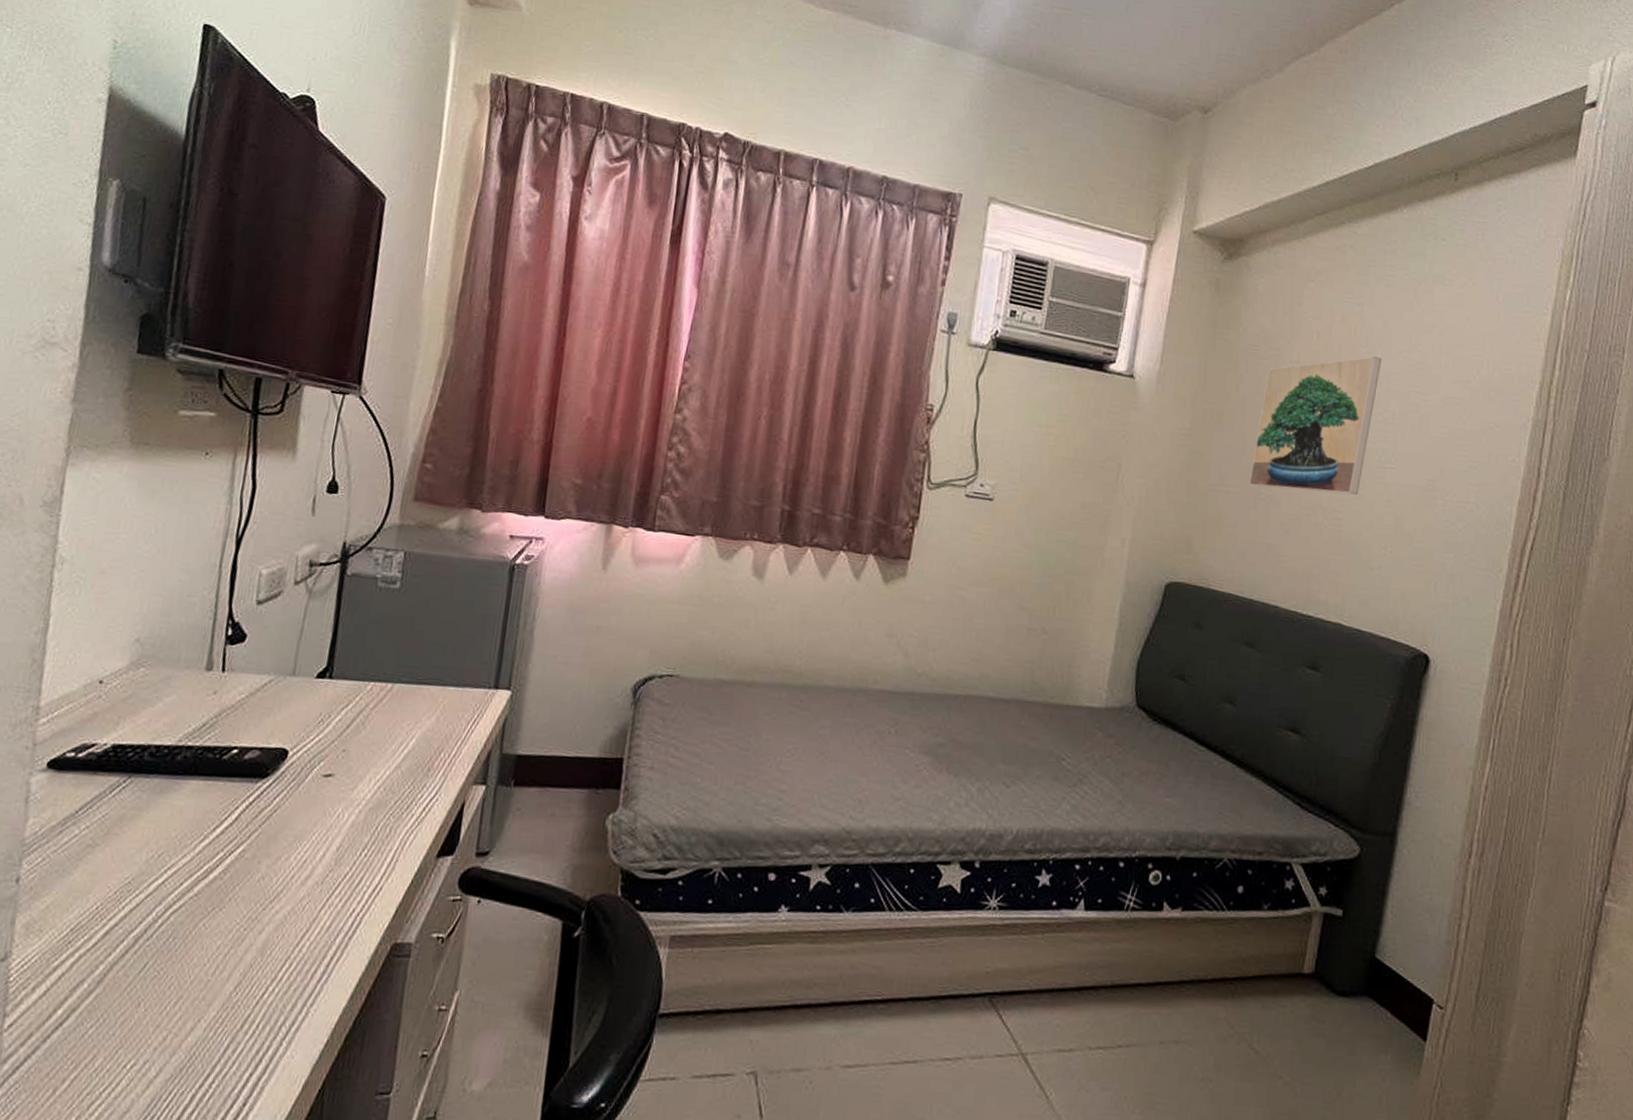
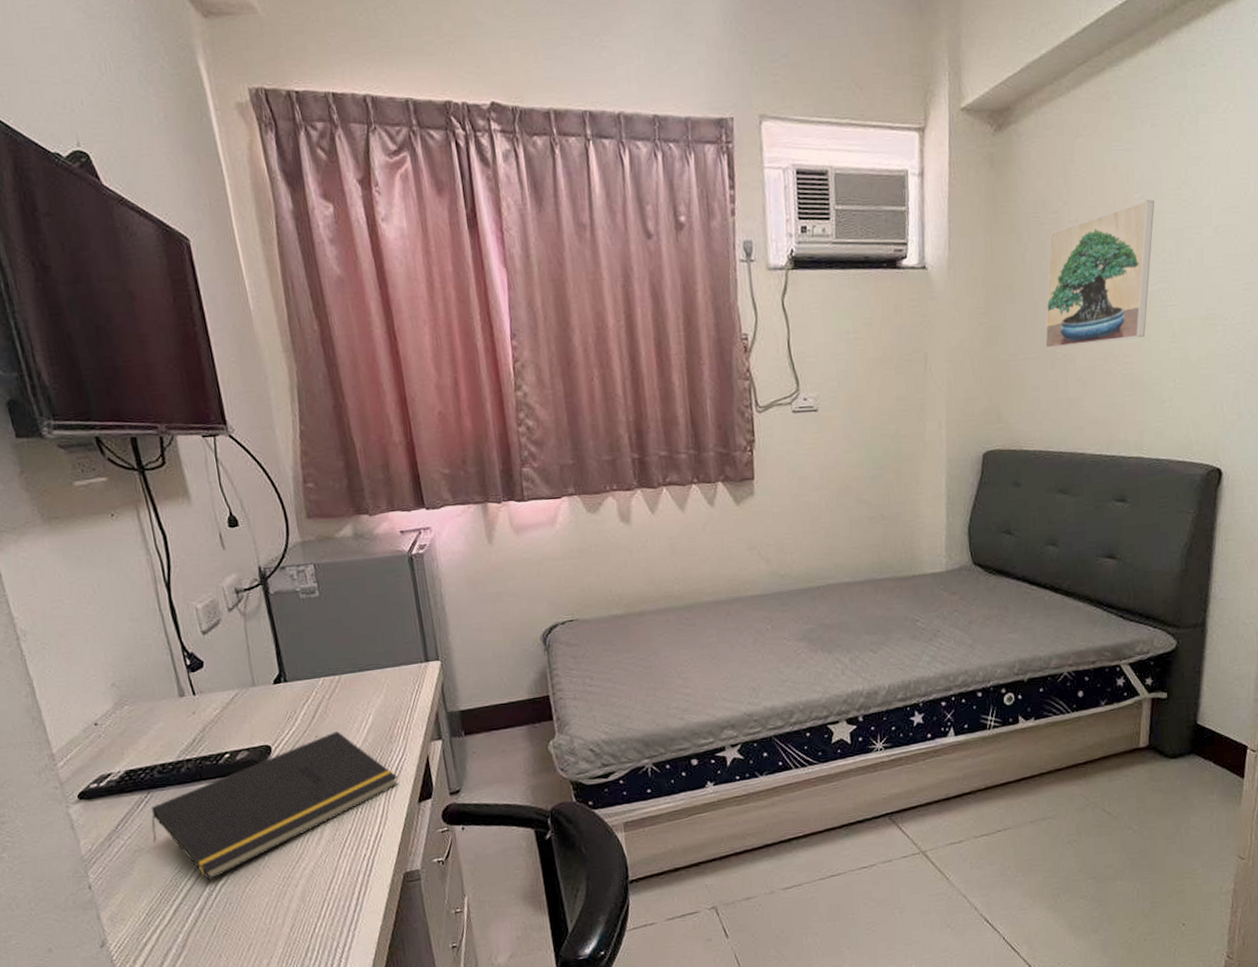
notepad: none [112,749,423,903] -> present [151,731,398,881]

